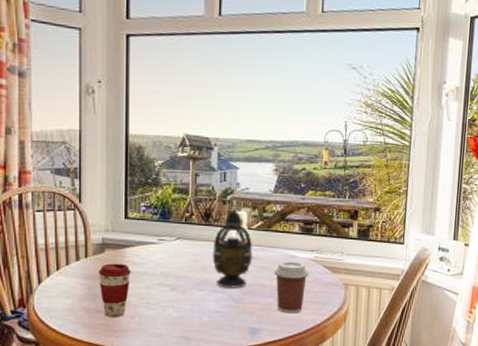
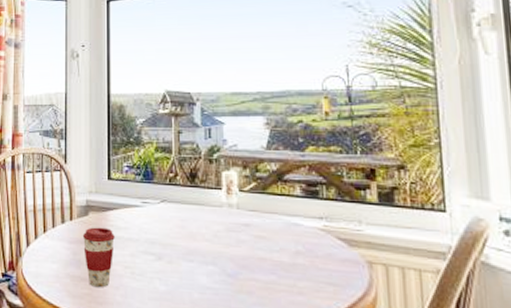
teapot: present [212,209,253,288] -> none [200,169,247,261]
coffee cup: present [274,261,310,314] -> none [274,230,320,297]

